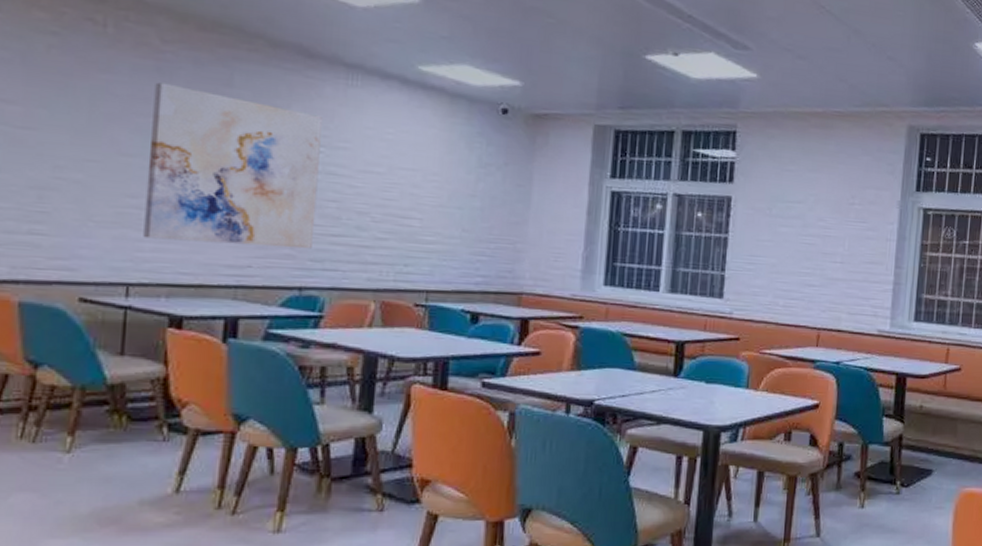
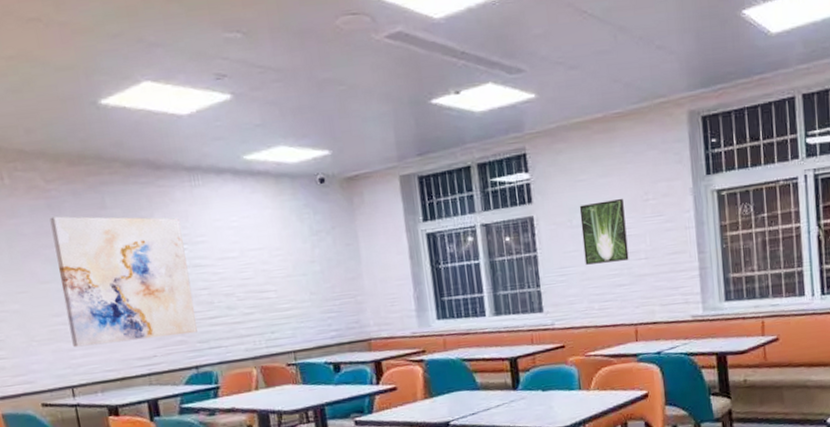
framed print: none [777,195,828,261] -> present [579,199,629,265]

